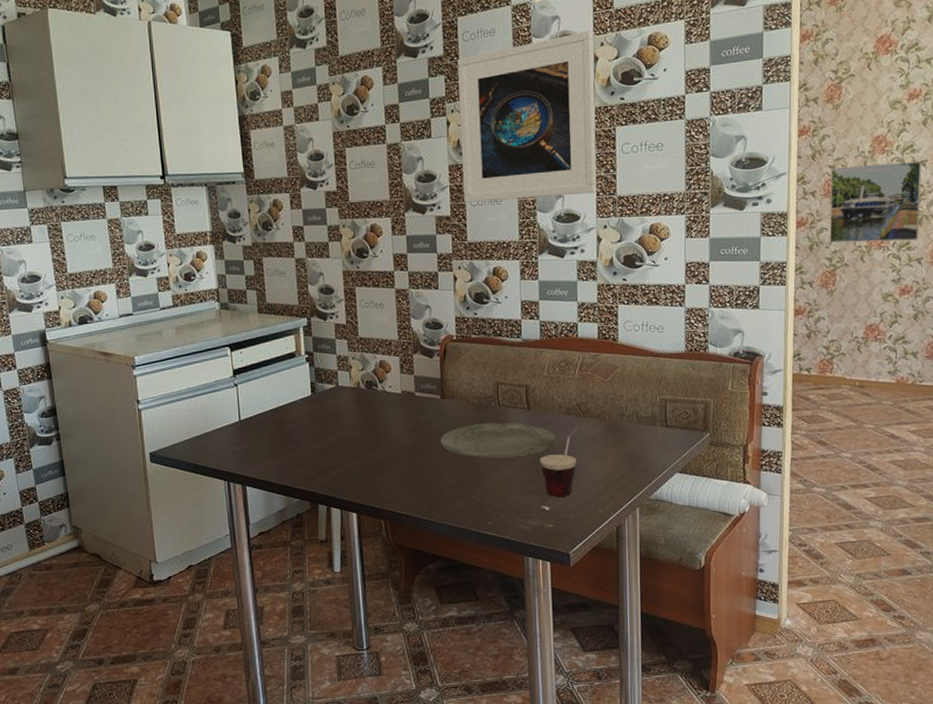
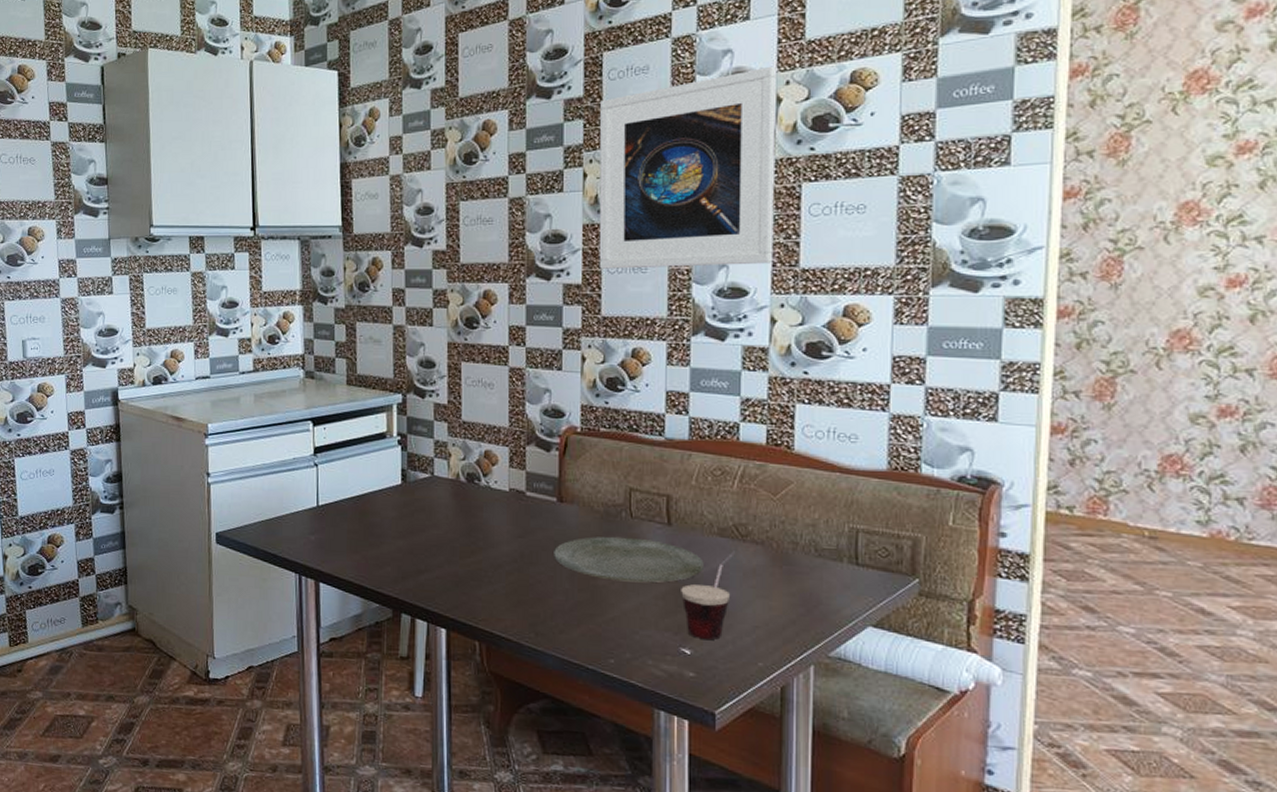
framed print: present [829,161,922,243] -> none [1107,236,1256,344]

